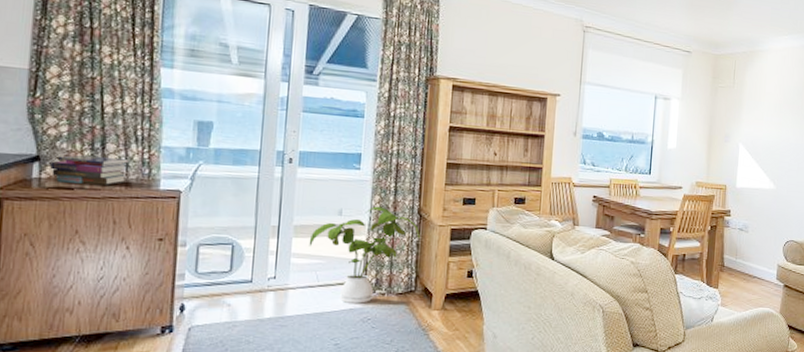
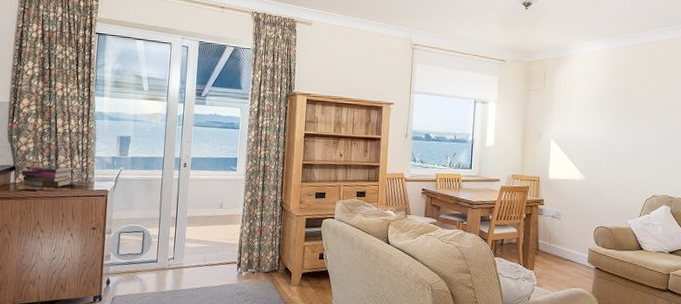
house plant: present [308,206,420,304] -> none [198,200,282,280]

